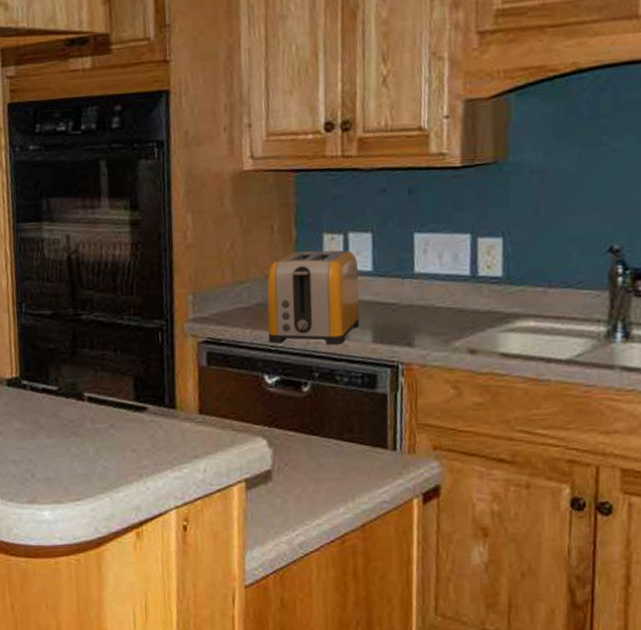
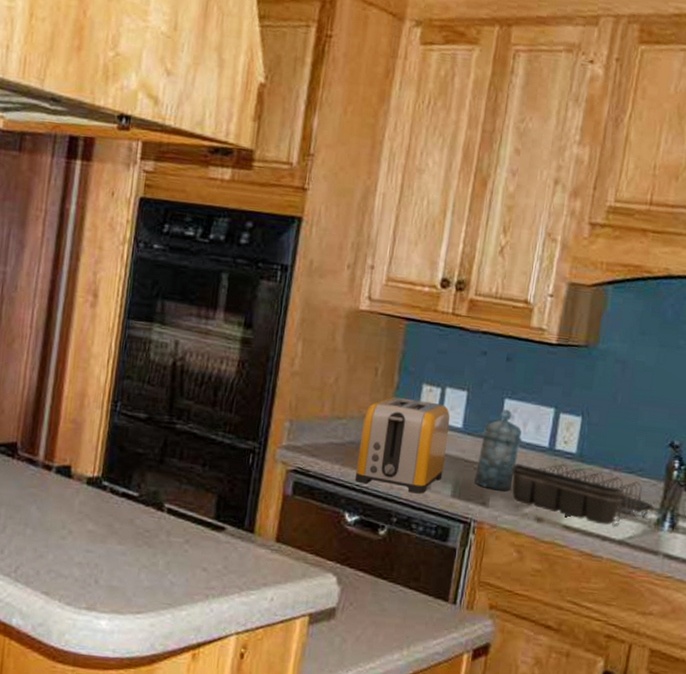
canister: none [394,244,441,328] -> present [474,410,523,491]
dish rack: none [432,289,601,347] -> present [511,463,655,528]

